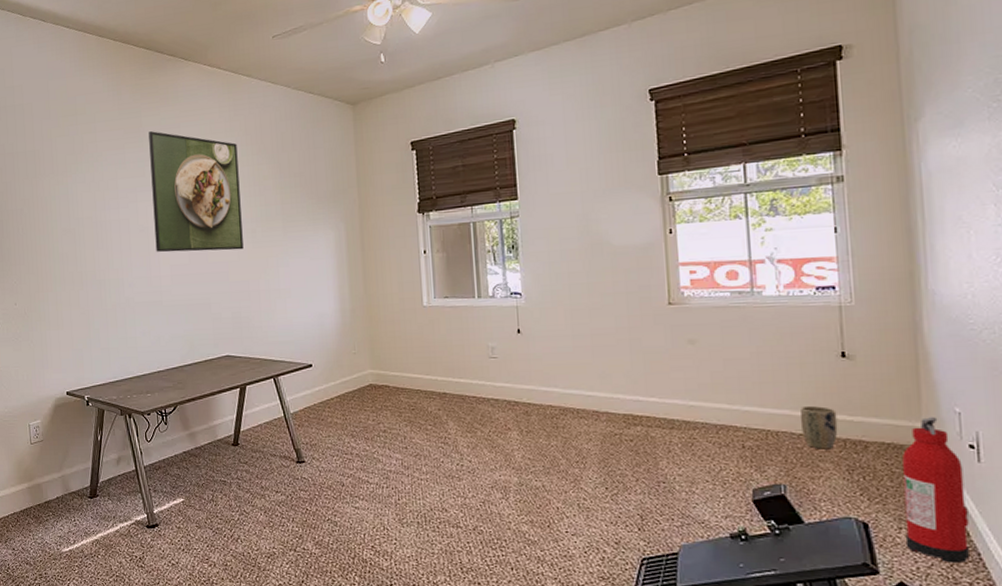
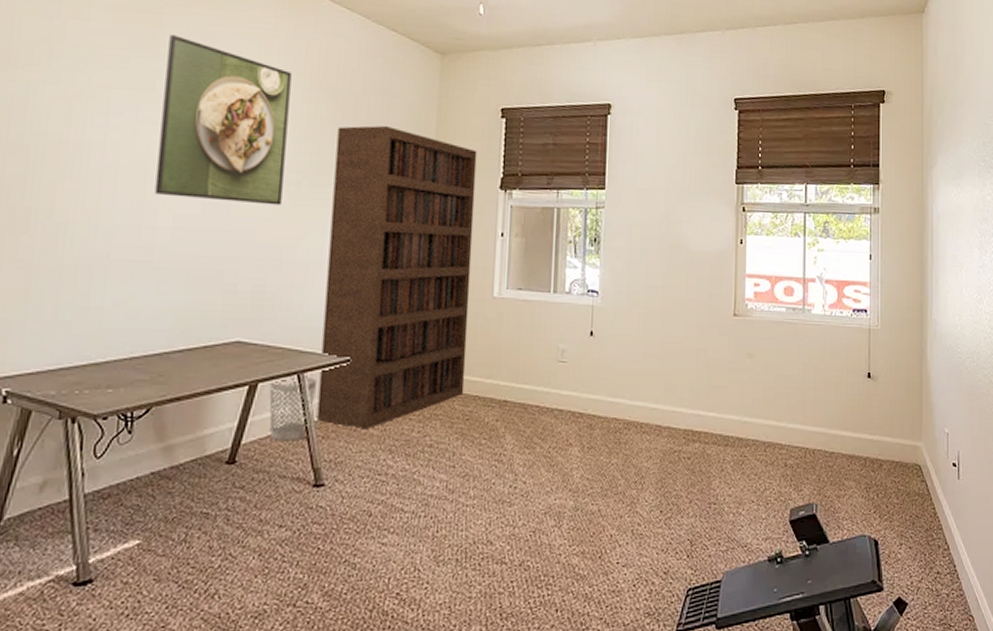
wastebasket: none [255,379,289,429] -> present [269,376,318,442]
bookcase: none [277,173,408,419] -> present [317,125,477,430]
plant pot: present [801,406,838,449] -> none [834,425,861,468]
fire extinguisher: present [901,417,969,562] -> none [904,437,949,575]

